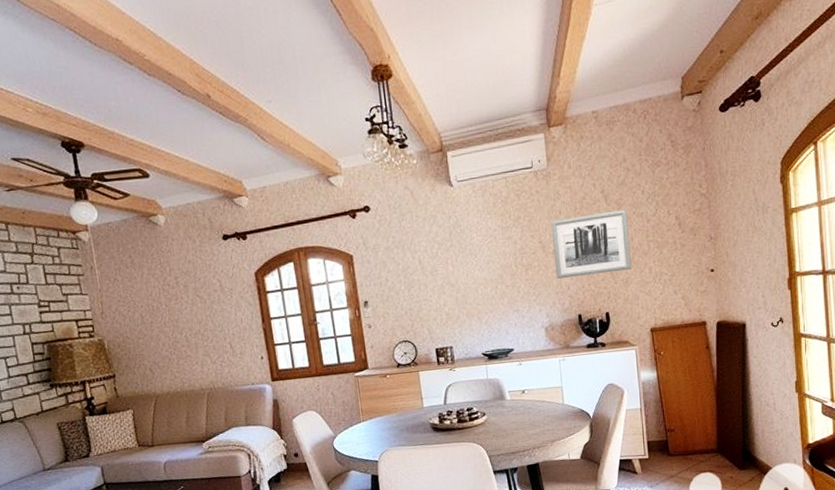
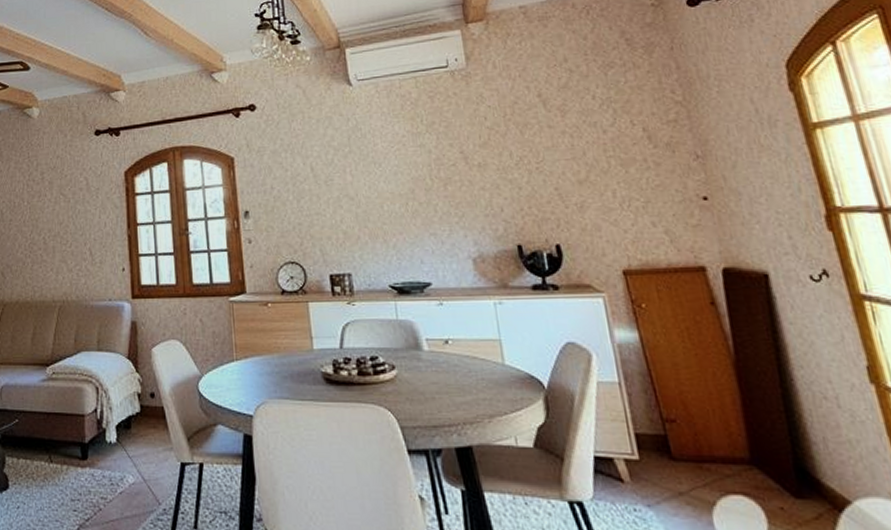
wall art: present [550,209,632,279] -> none [474,117,588,197]

